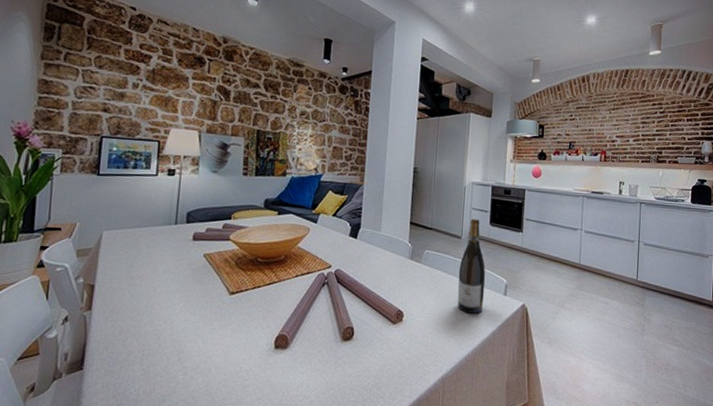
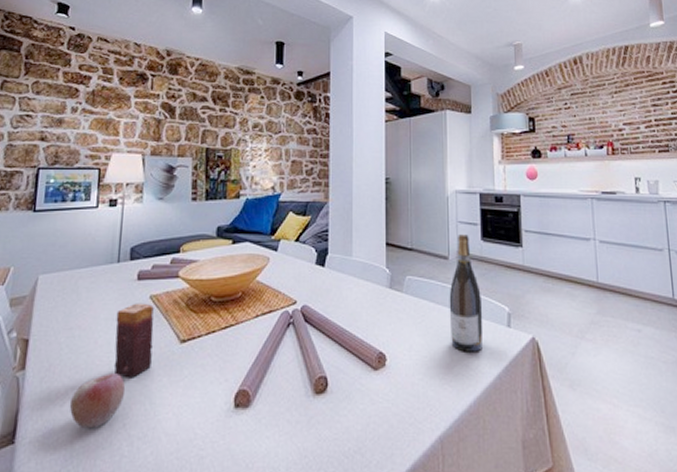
apple: none [132,316,182,360] -> present [70,373,126,429]
candle: none [171,259,207,321] -> present [114,303,154,378]

